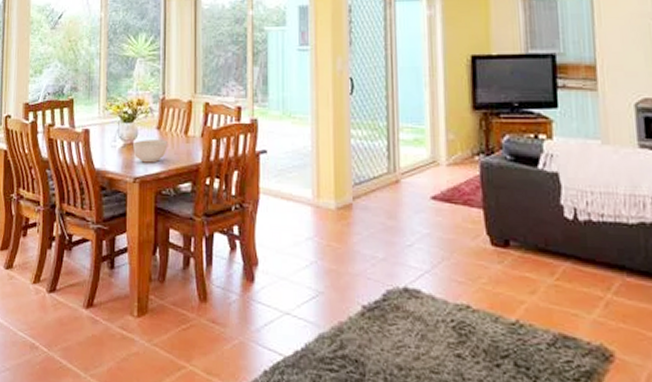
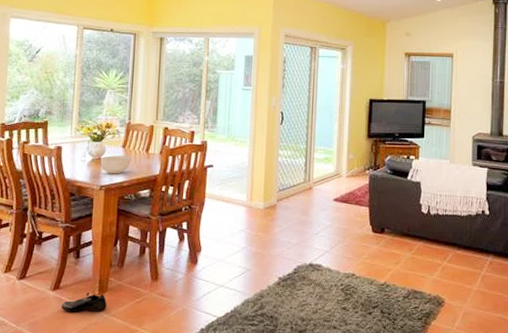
shoe: none [96,313,148,340] -> present [61,292,107,314]

